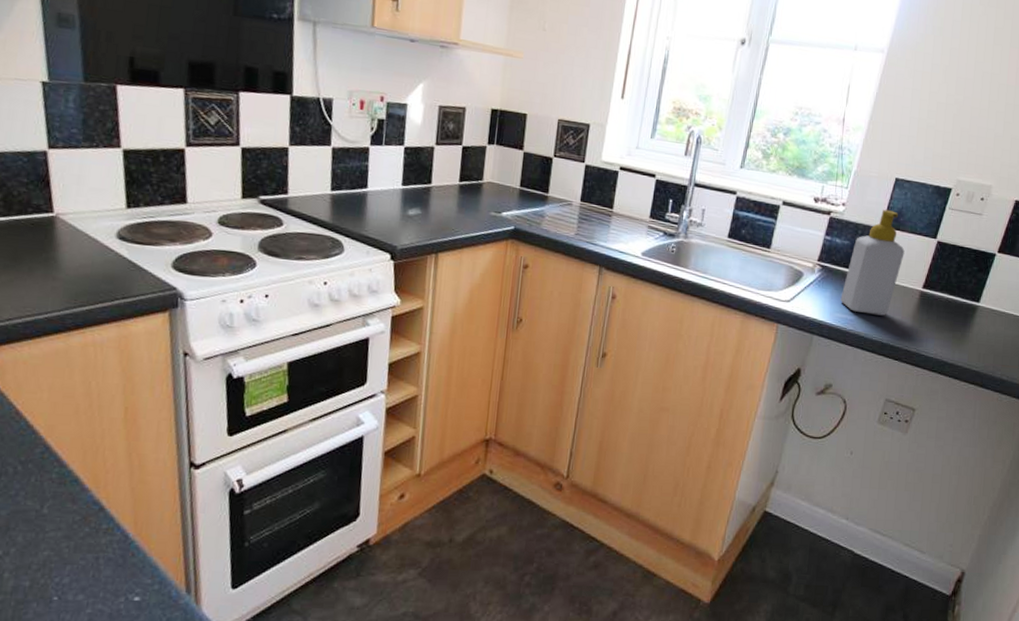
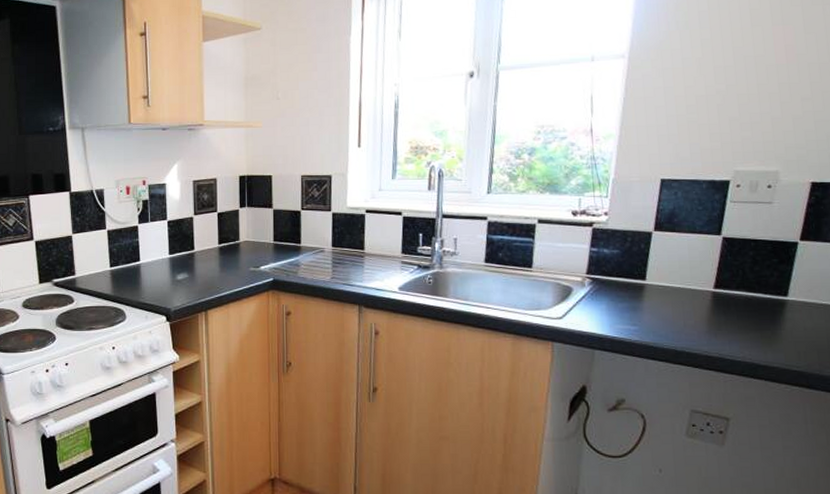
soap bottle: present [840,209,905,316] -> none [619,213,686,322]

